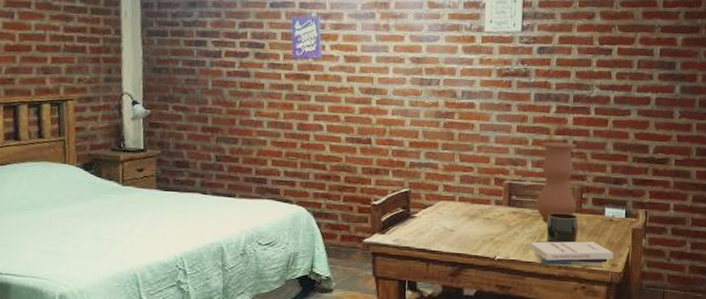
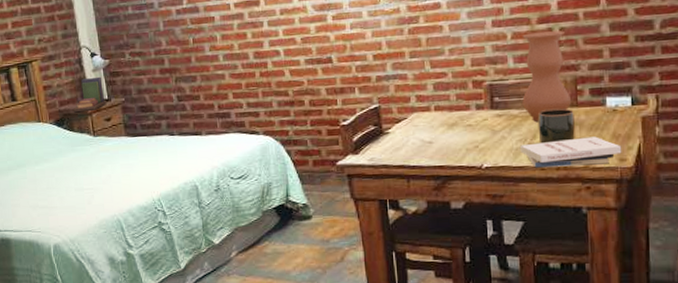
book: none [104,125,142,159] -> present [73,76,107,113]

